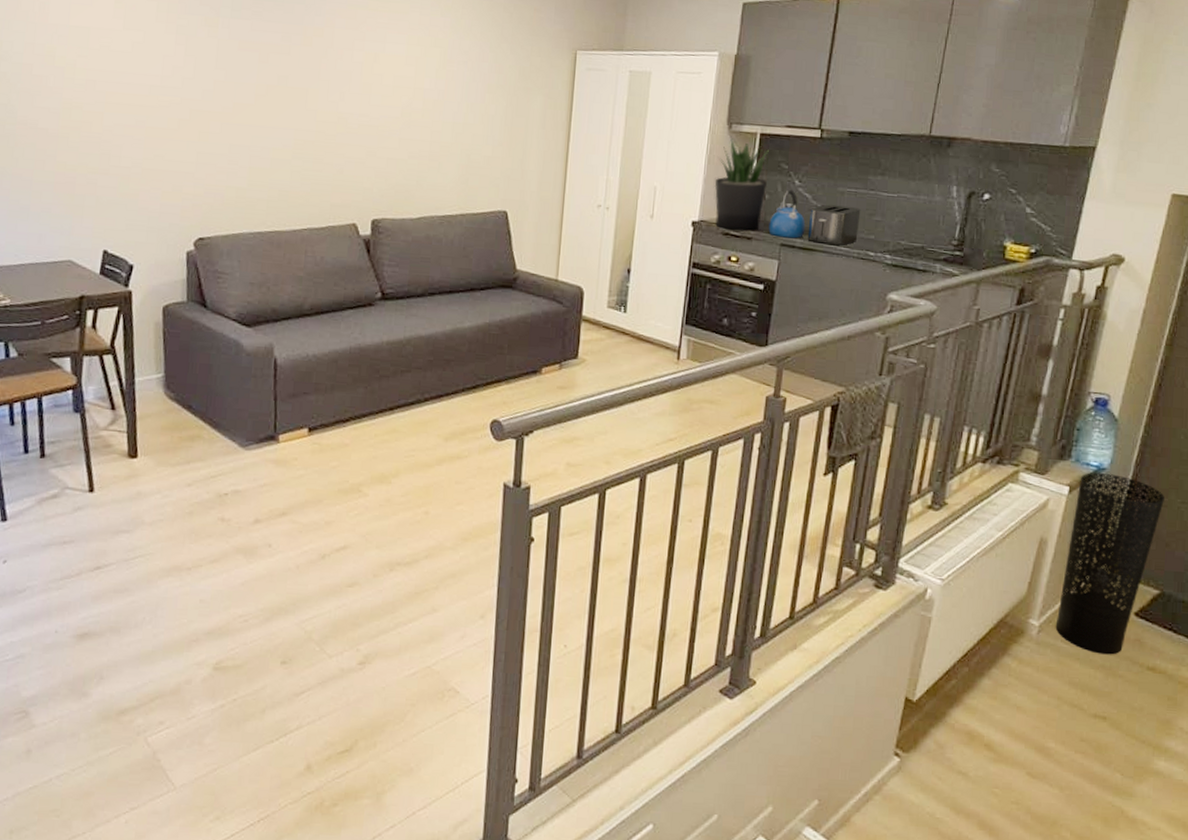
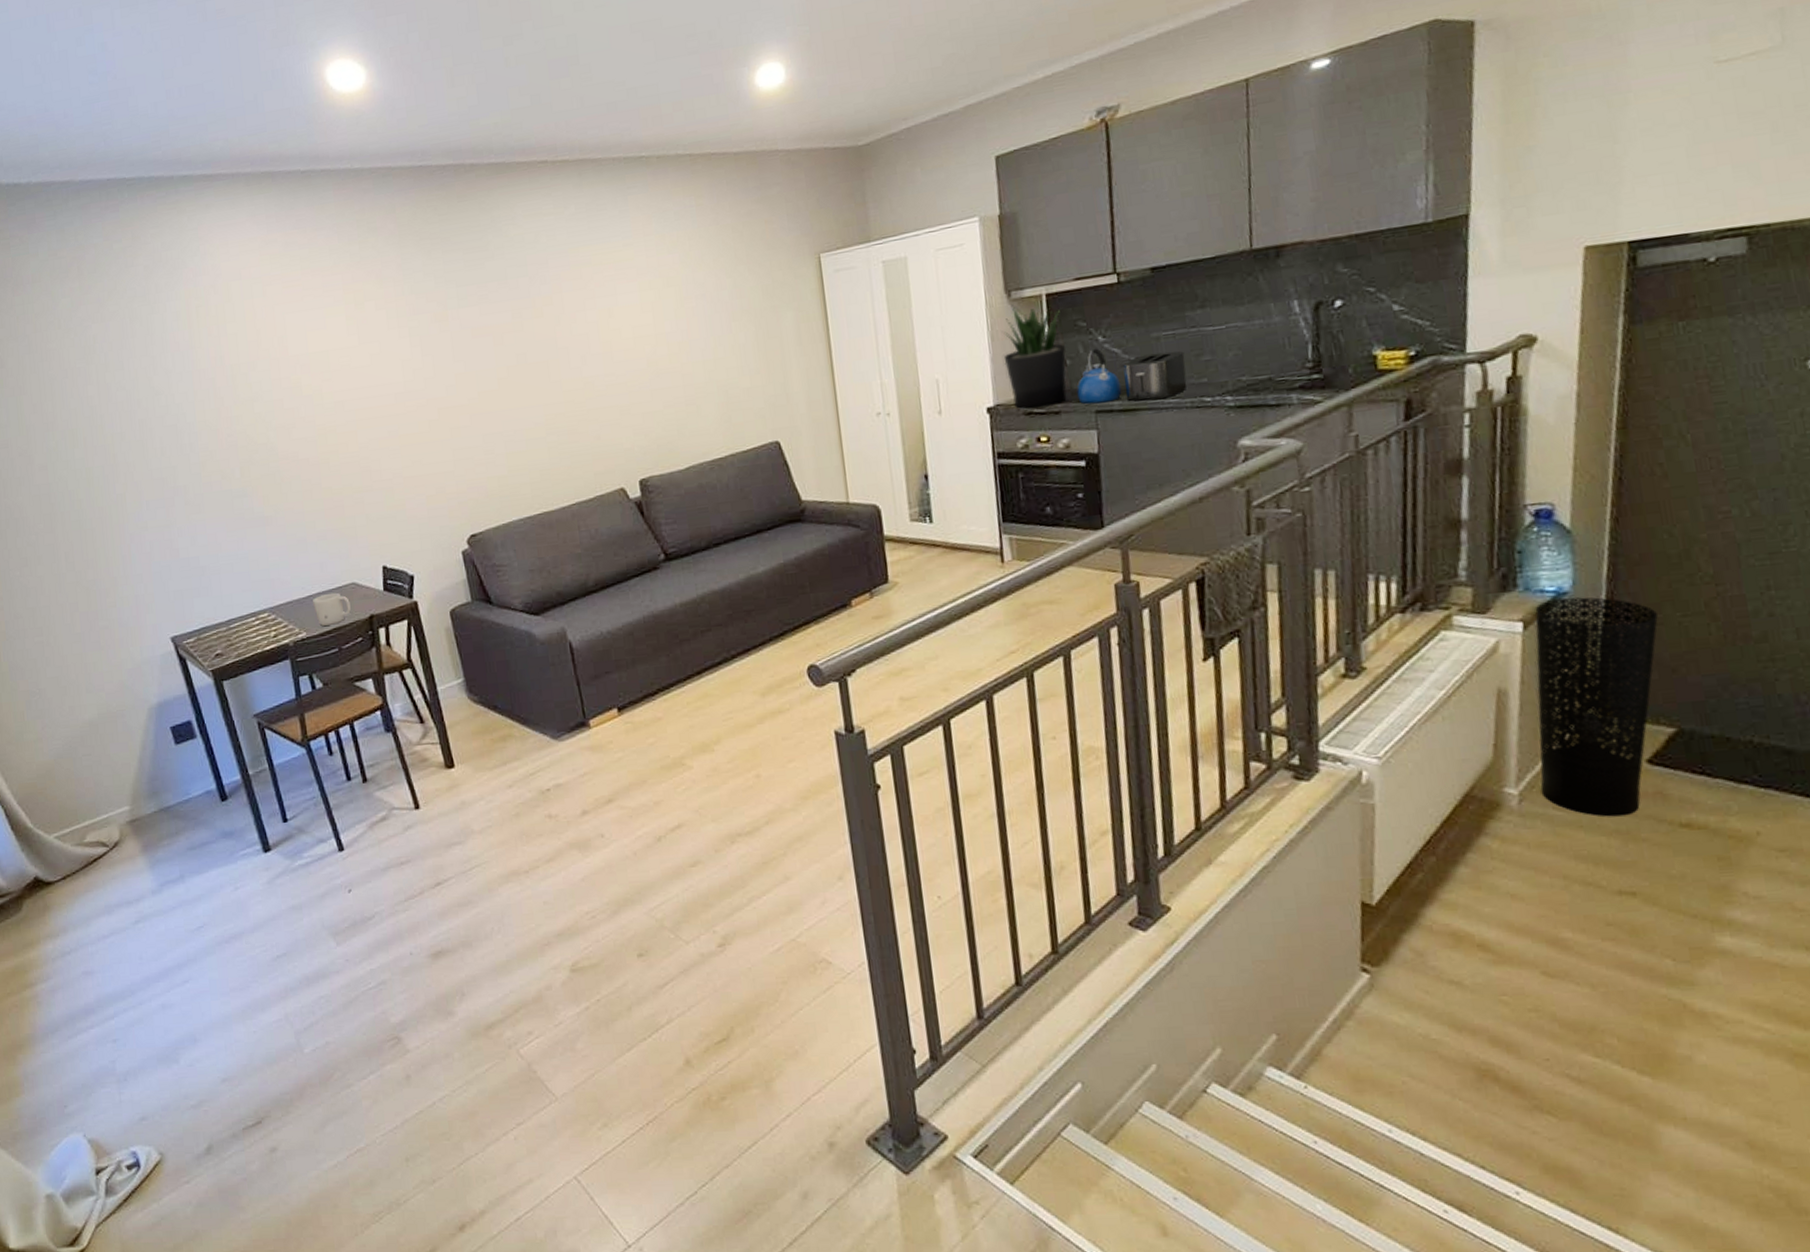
mug: none [23,266,64,298] -> present [313,592,352,627]

